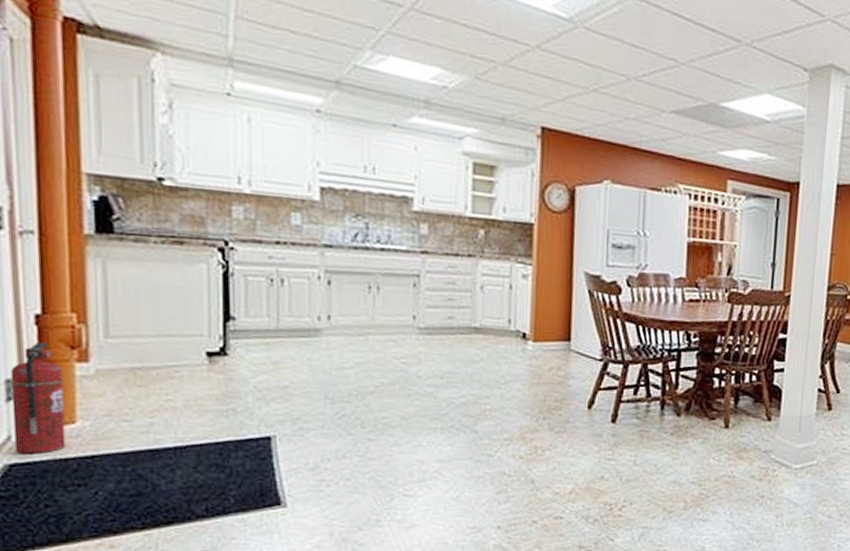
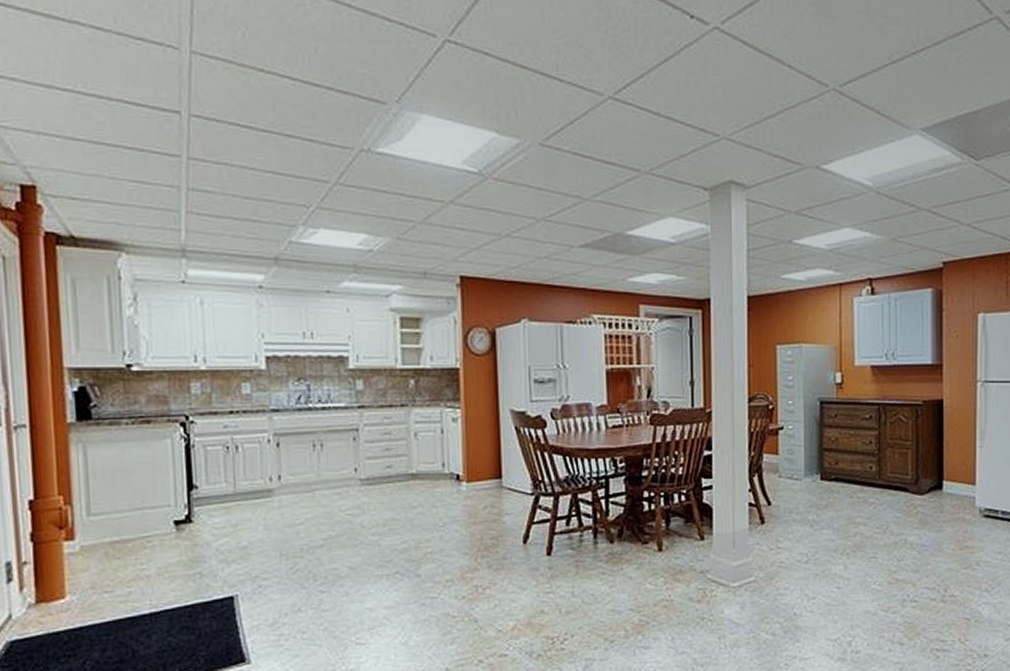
fire extinguisher: present [10,341,66,454] -> none [9,525,58,631]

